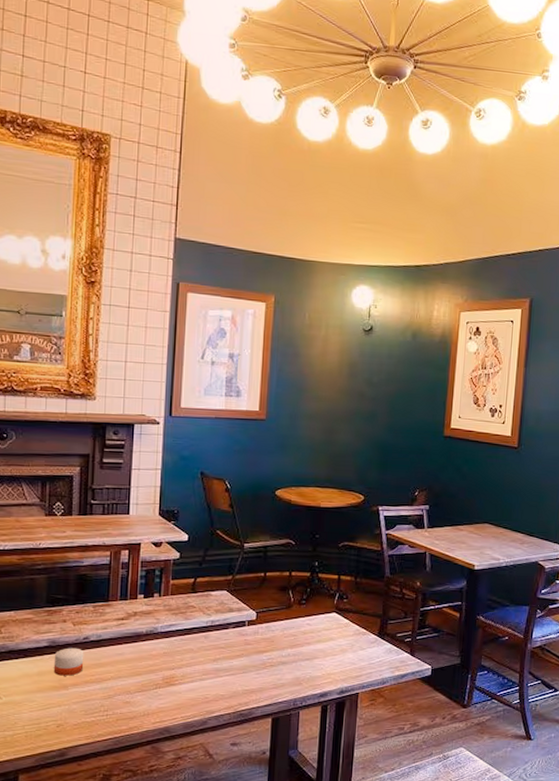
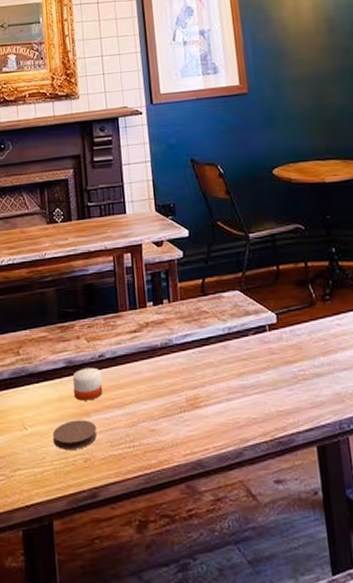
coaster: none [27,692,73,716] -> present [52,420,97,449]

